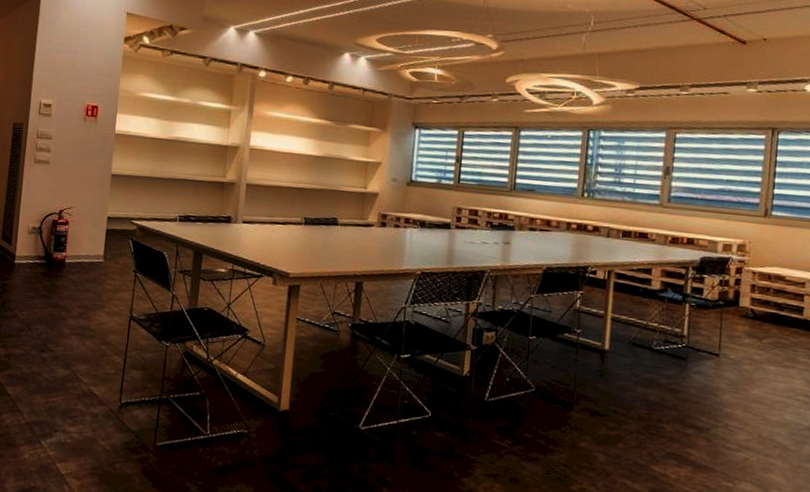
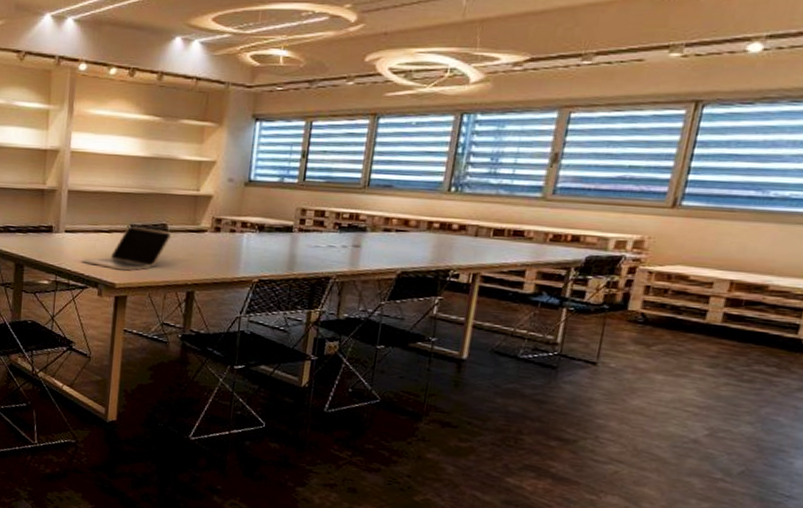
laptop: none [258,219,342,261] -> present [82,227,172,271]

